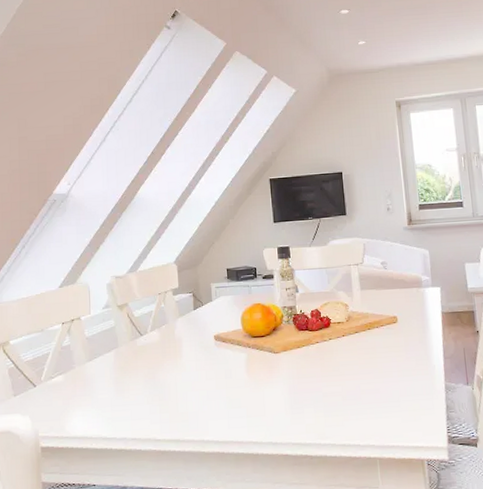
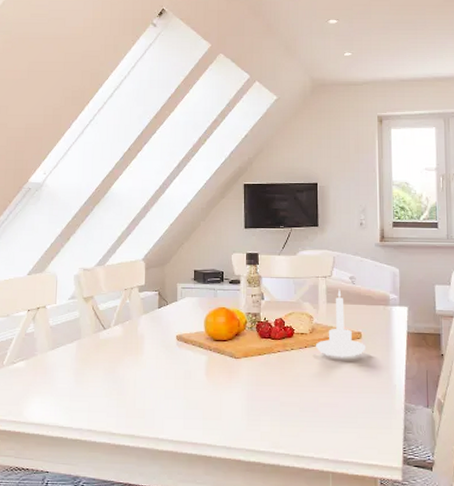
candle holder: none [353,275,402,343] -> present [316,289,365,357]

